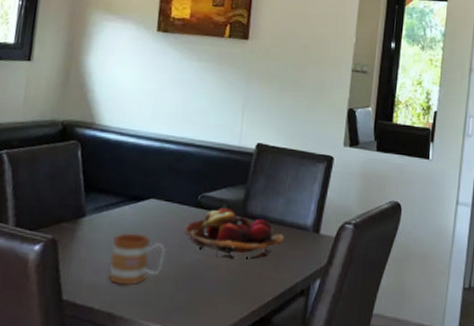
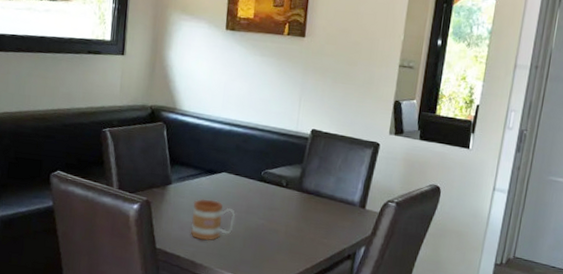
fruit basket: present [183,208,285,259] -> none [249,183,335,227]

